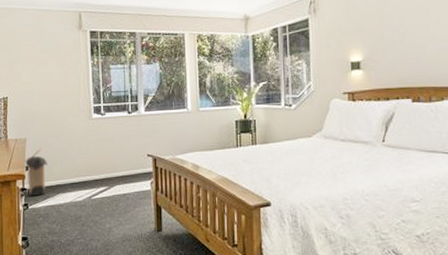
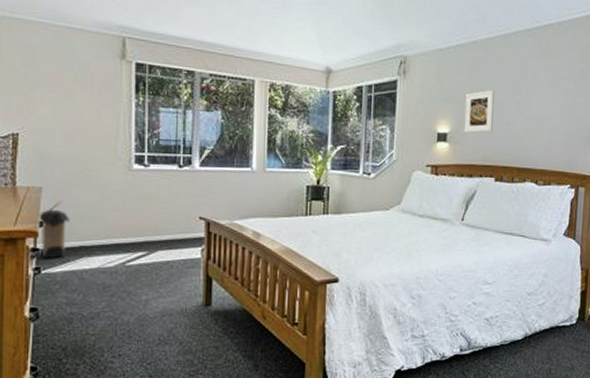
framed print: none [375,16,406,59] -> present [464,90,494,133]

